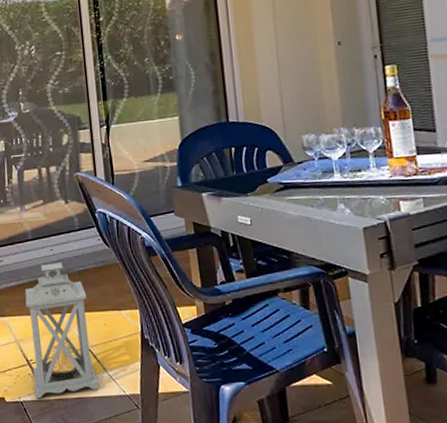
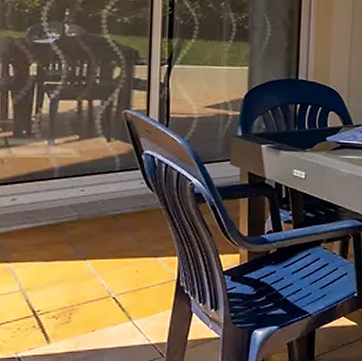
lantern: present [25,263,98,399] -> none [37,205,119,353]

